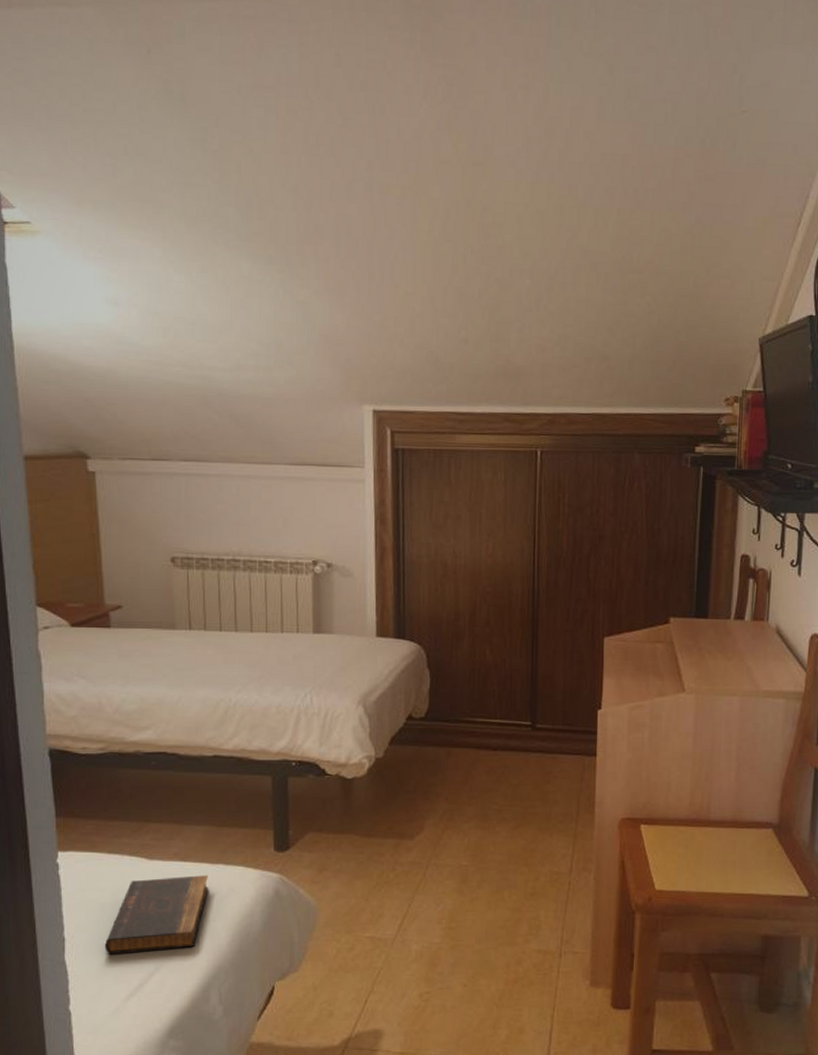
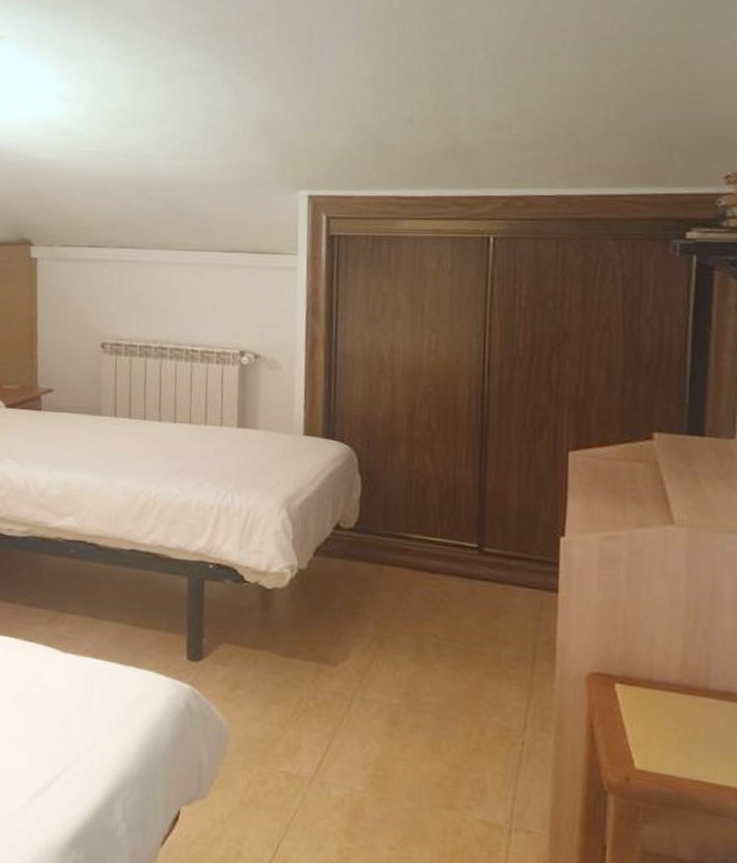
book: present [104,875,209,955] -> none [15,672,119,753]

